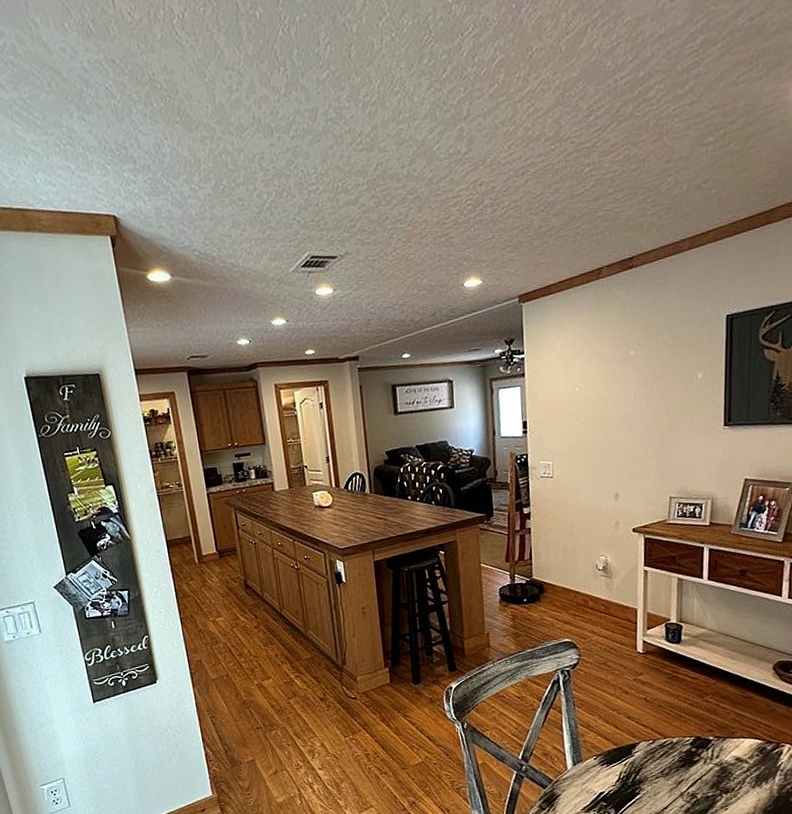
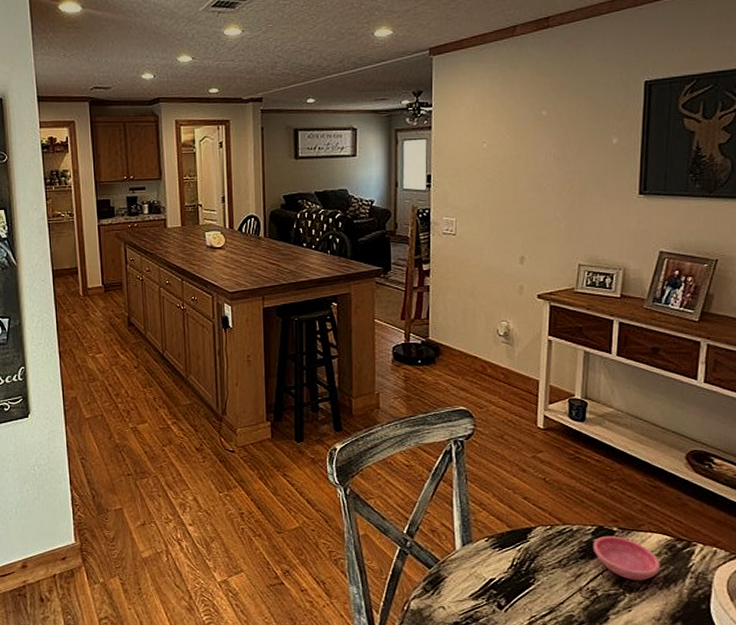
saucer: none [691,744,753,782] -> present [593,535,661,581]

